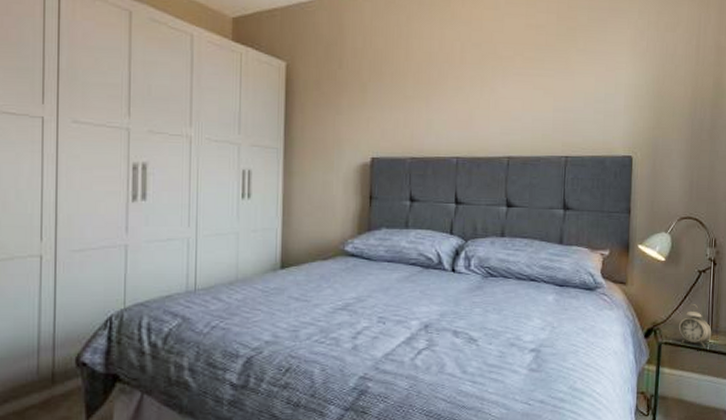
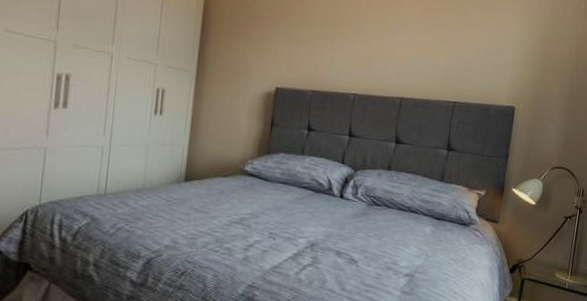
alarm clock: present [678,304,712,347] -> none [541,246,572,286]

